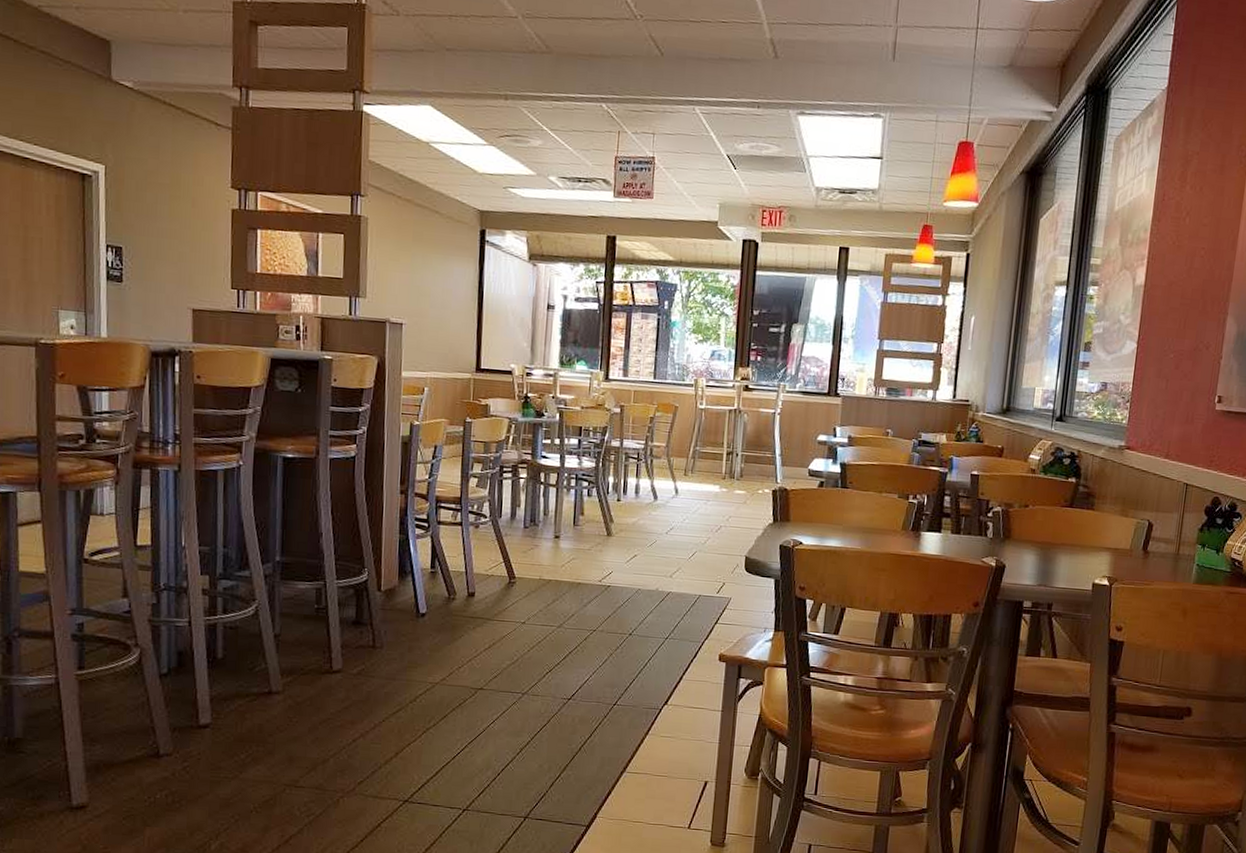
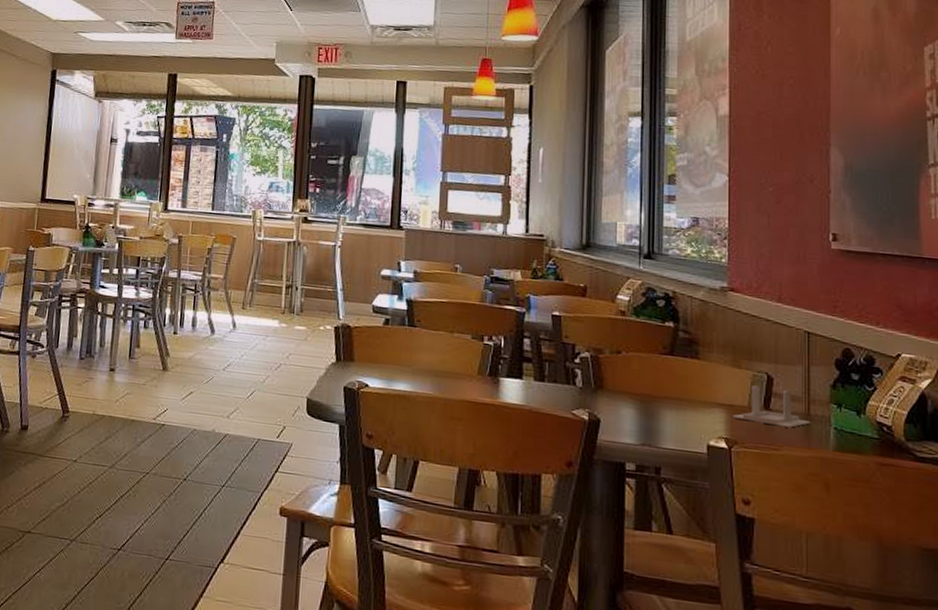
napkin holder: none [1116,530,1179,566] -> present [732,384,811,428]

